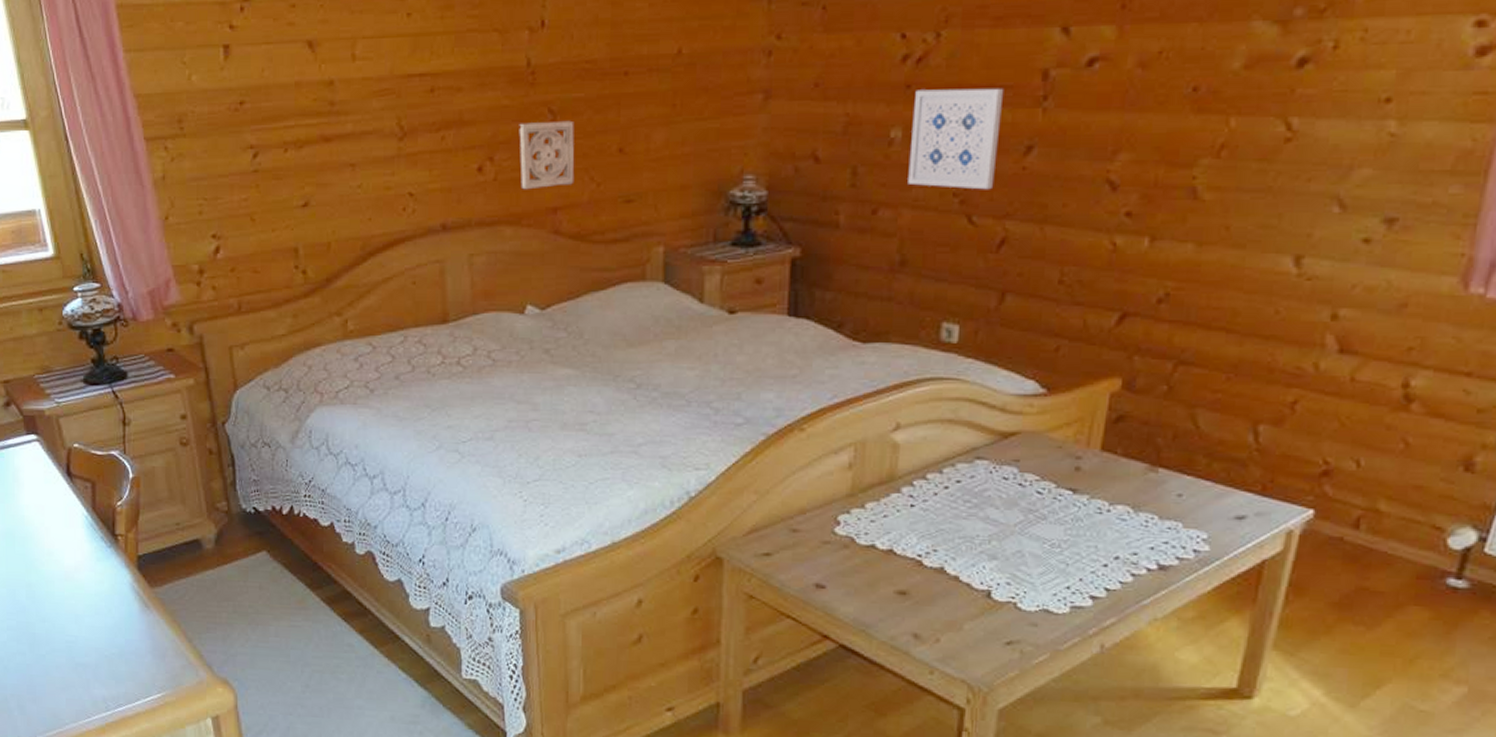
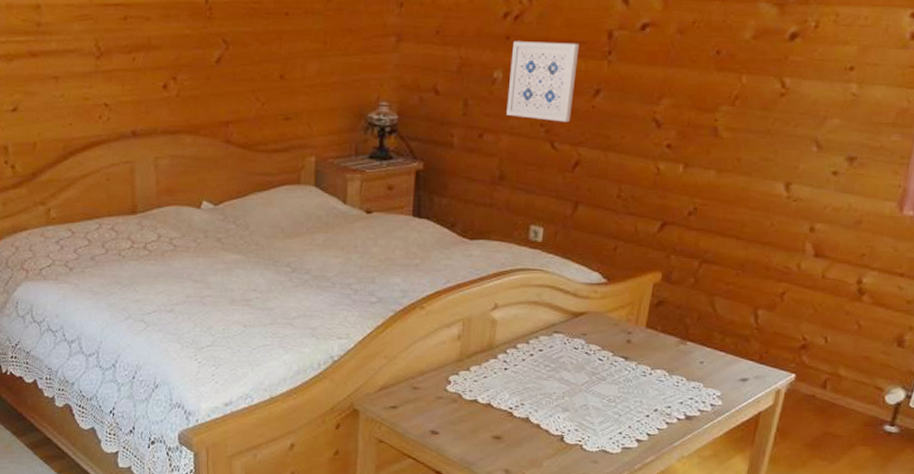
wall ornament: present [519,120,575,190] -> none [198,49,244,106]

